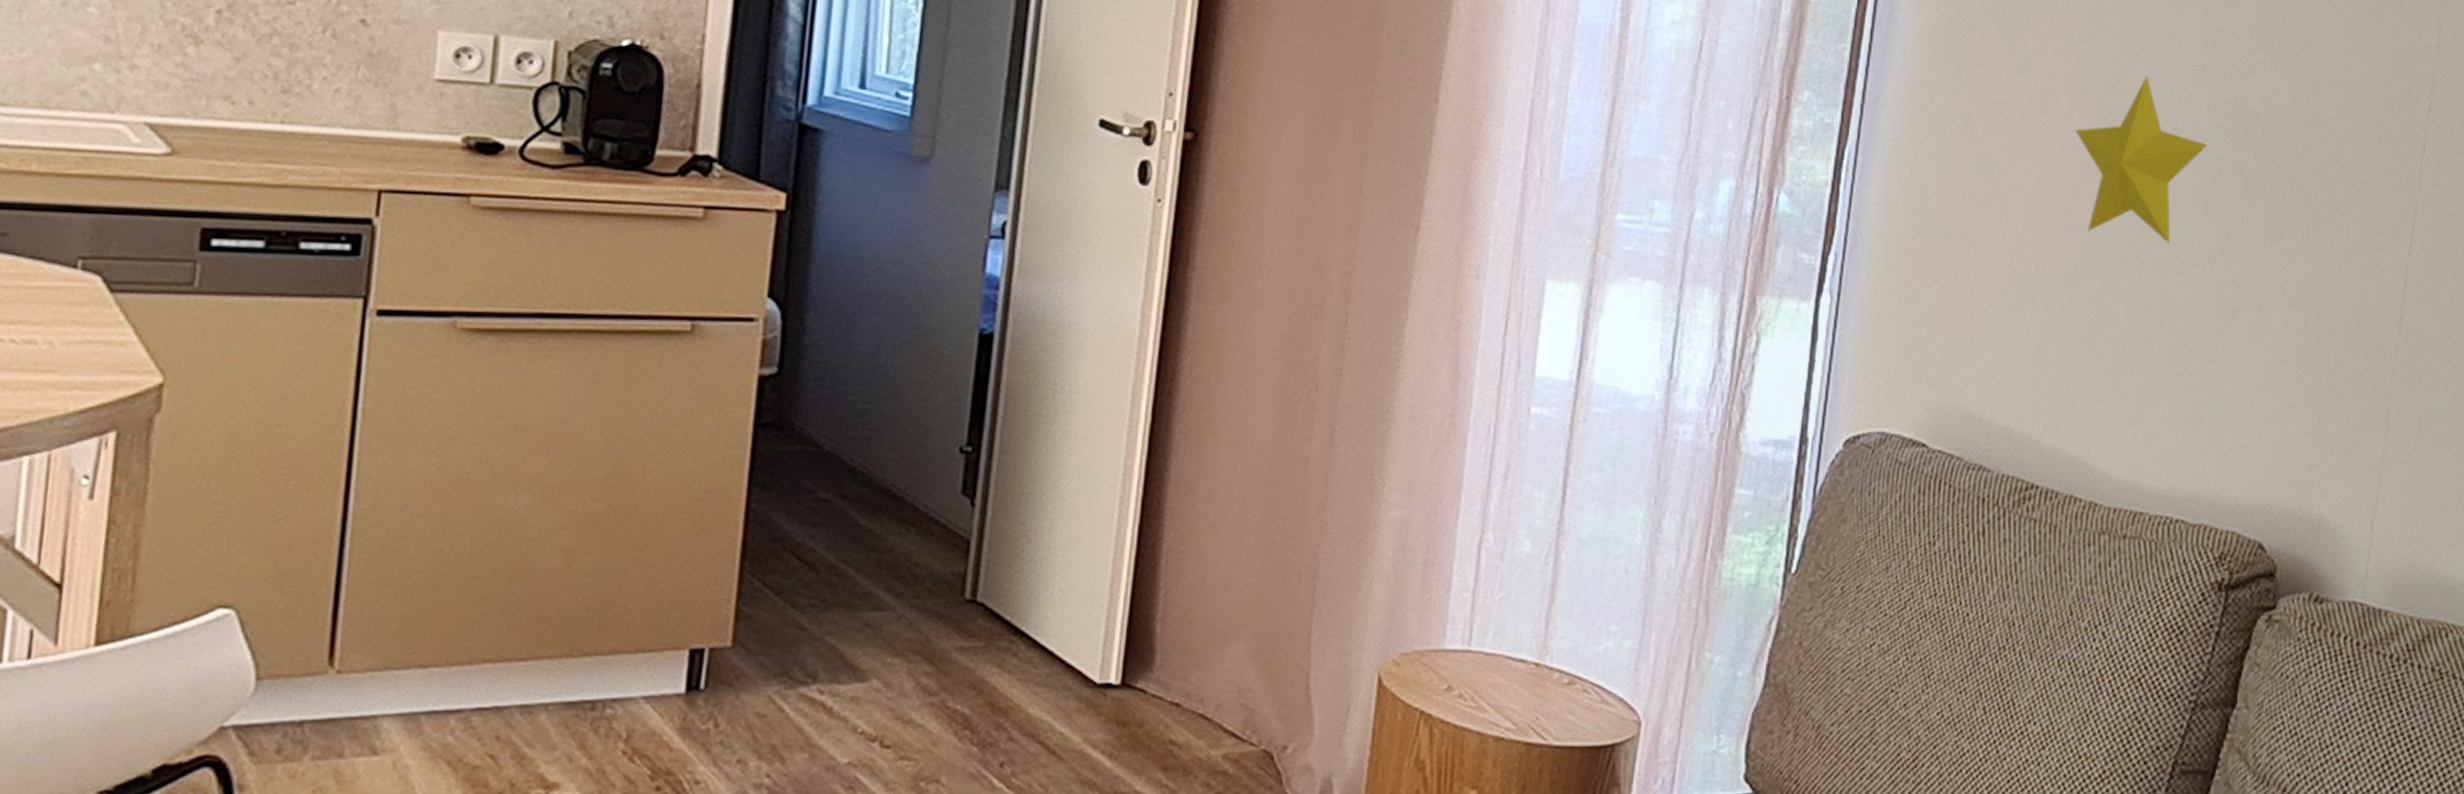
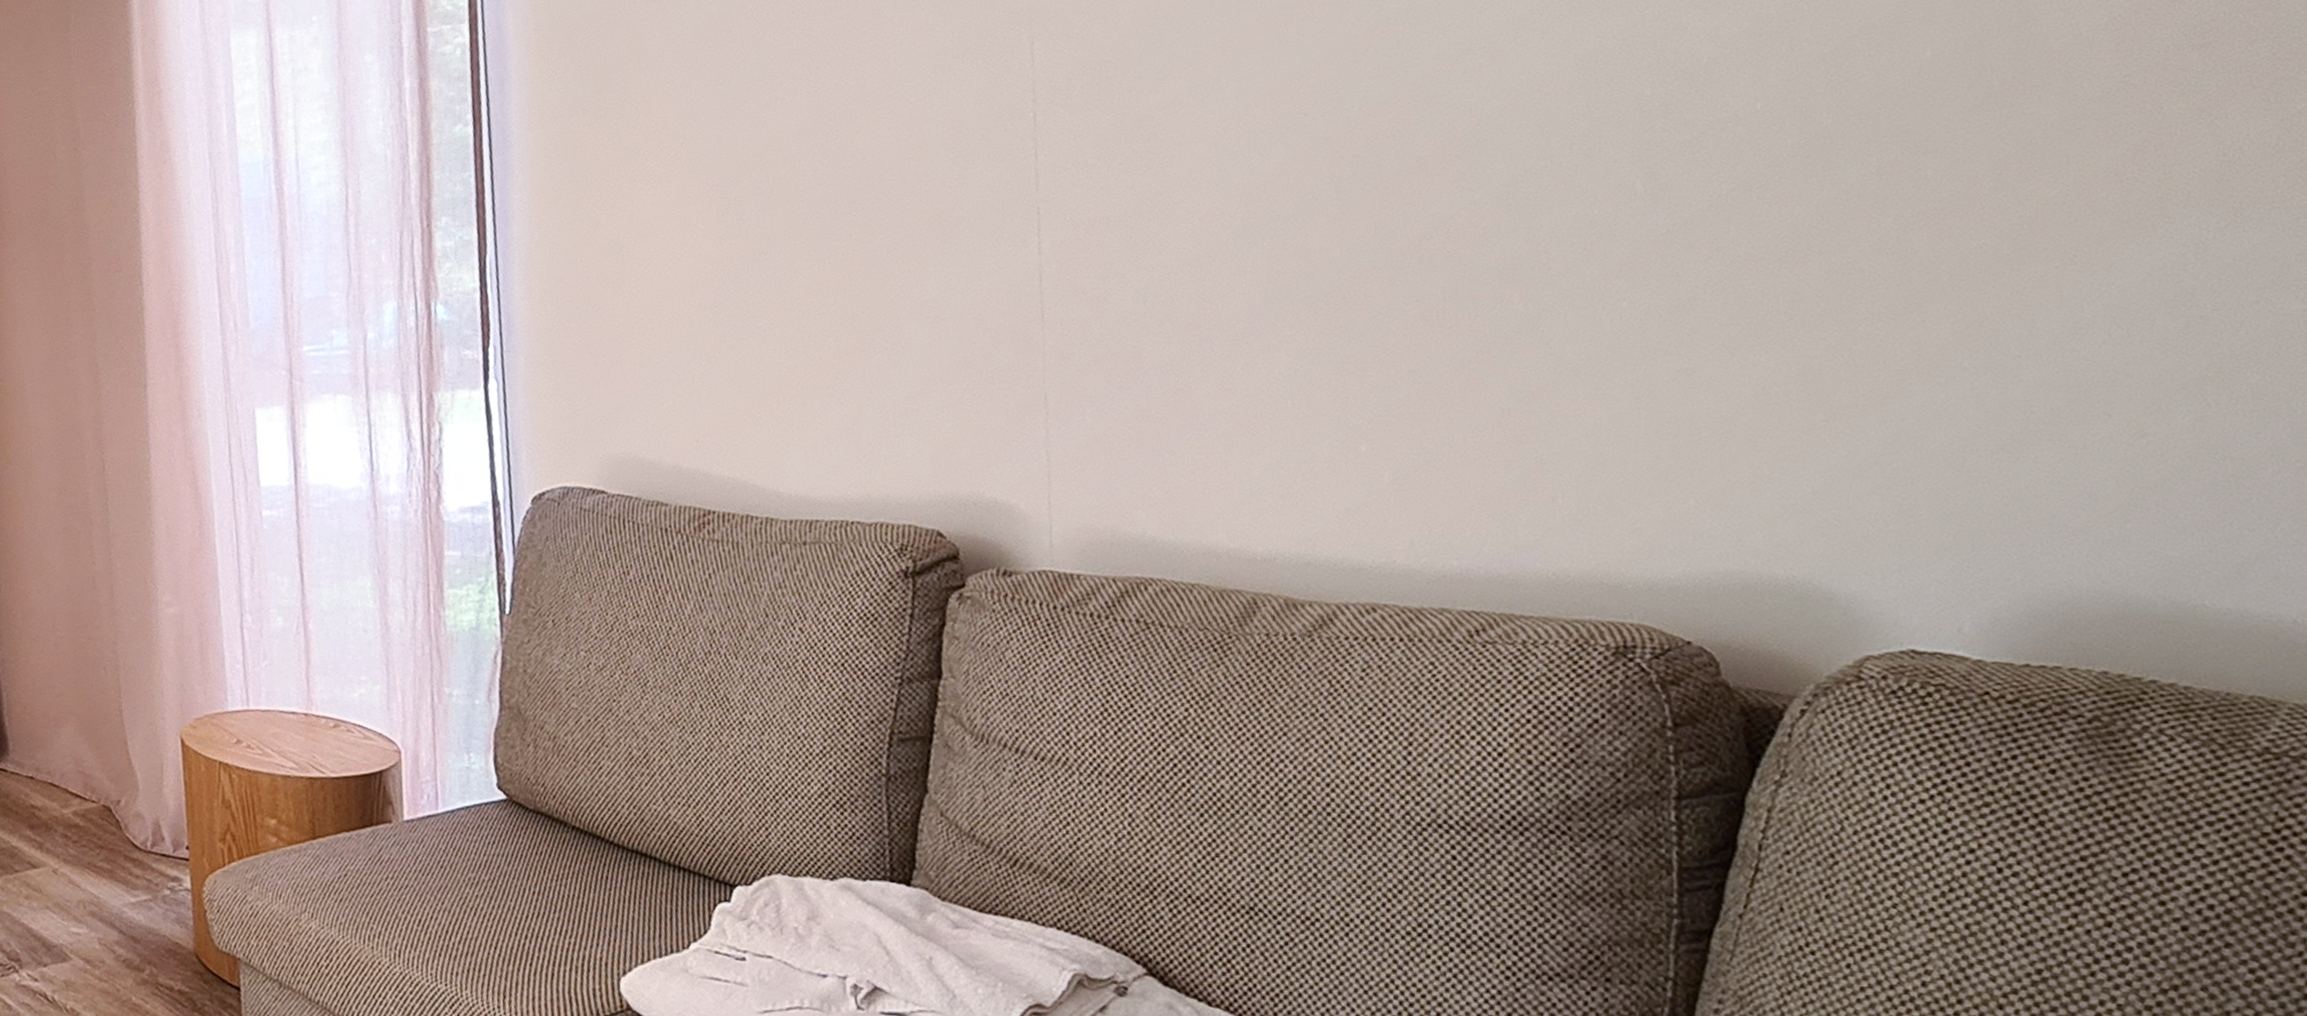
decorative star: present [2075,75,2208,244] -> none [690,144,819,288]

